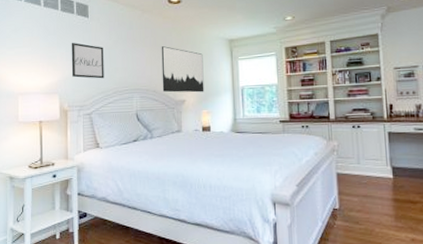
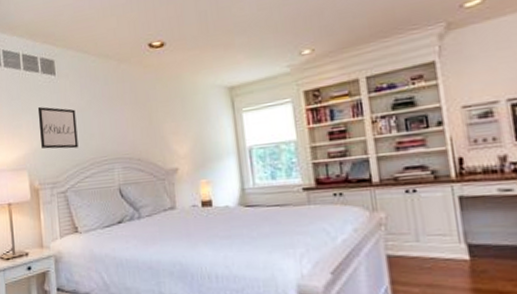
wall art: present [161,46,204,93] -> none [144,102,201,160]

